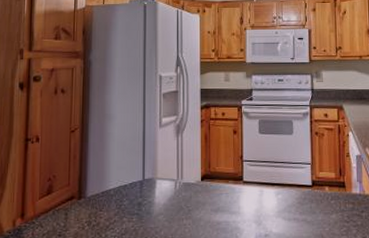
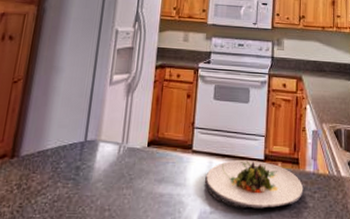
salad plate: none [257,186,351,230] -> present [204,159,304,209]

